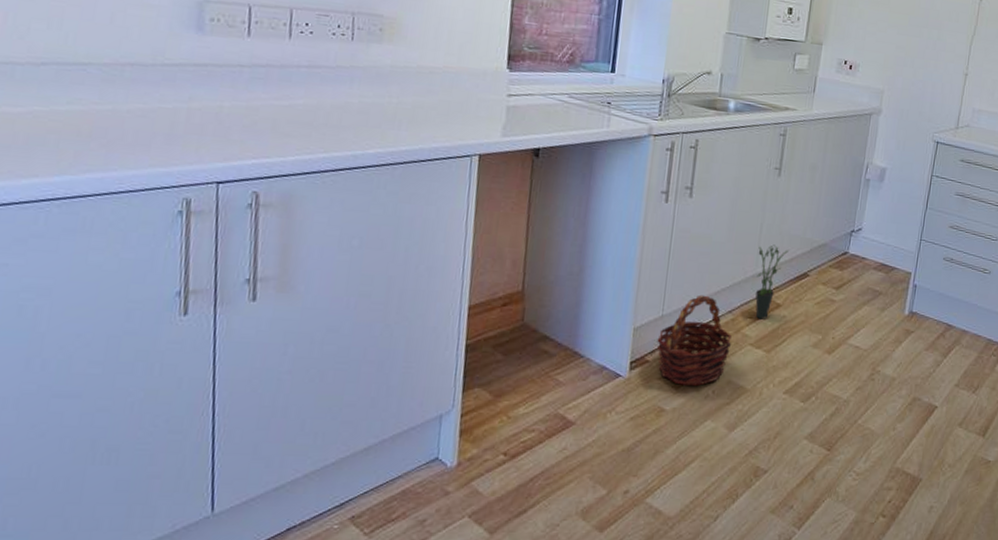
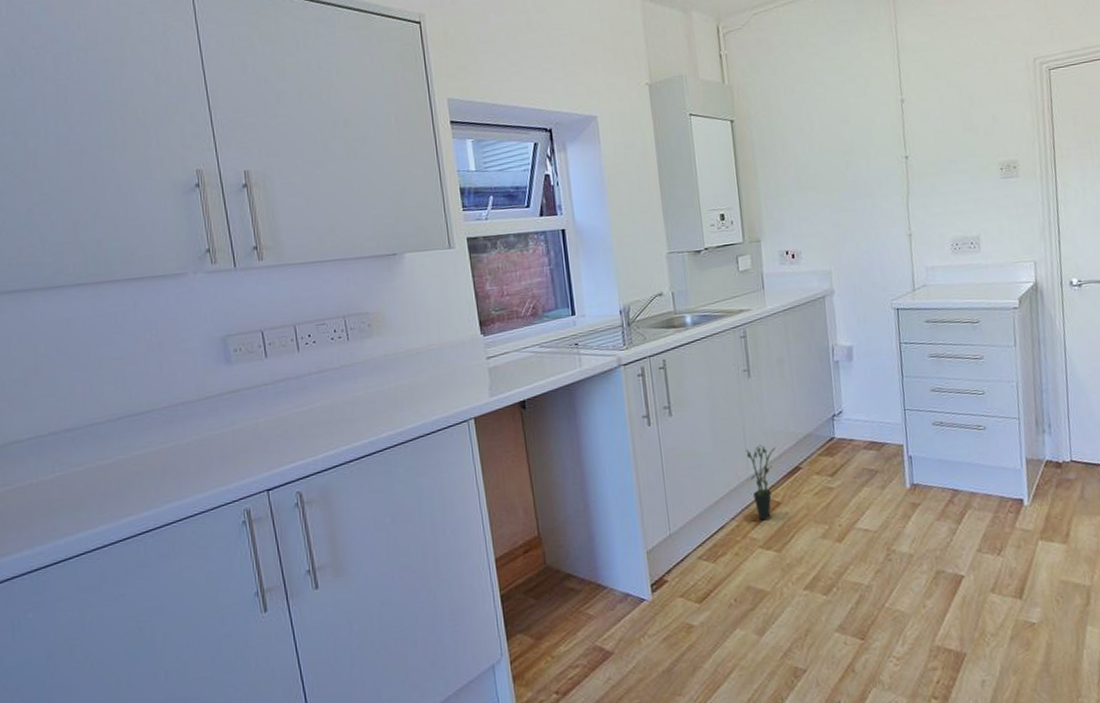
basket: present [657,294,732,386] -> none [670,506,743,599]

